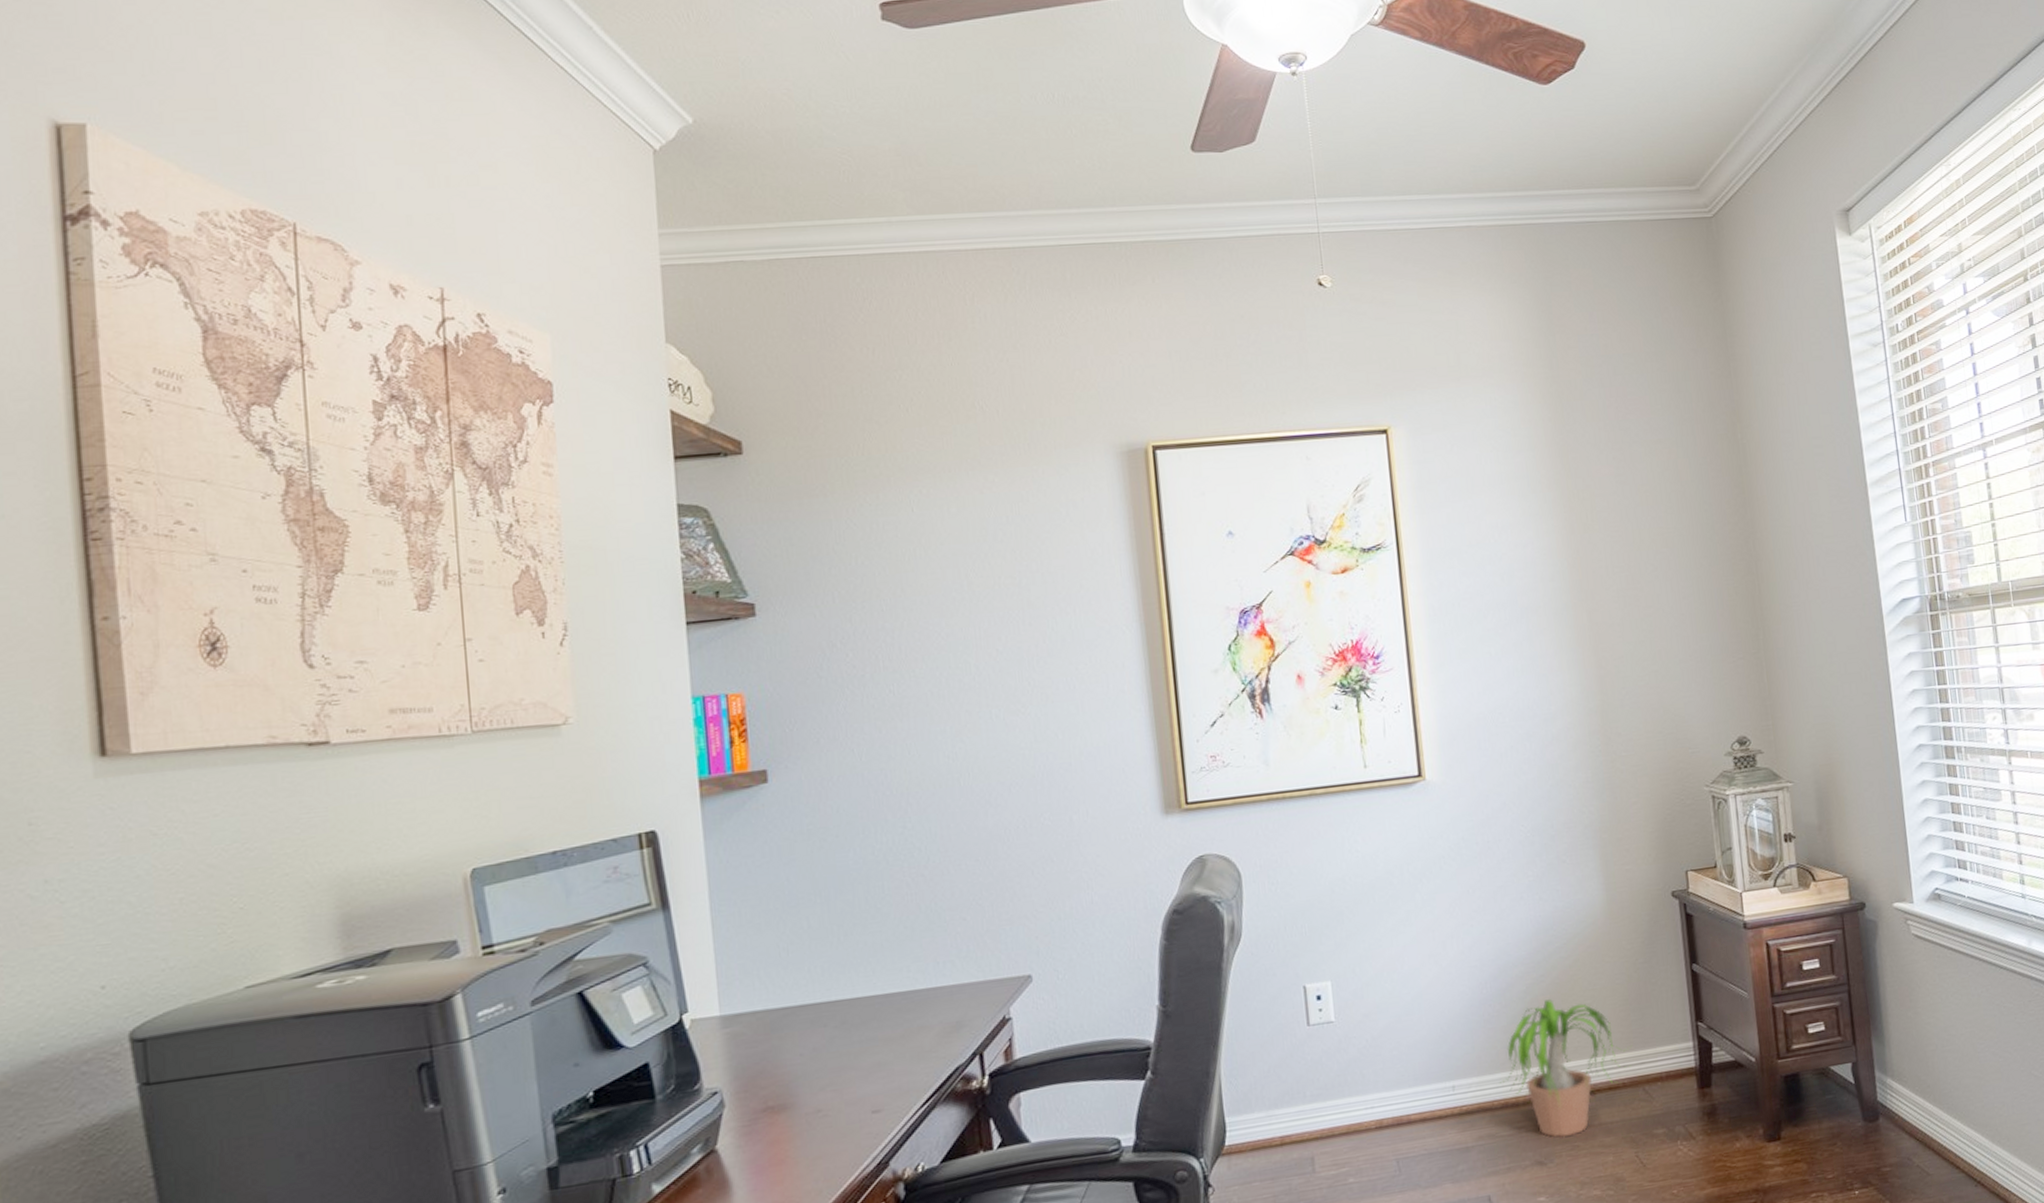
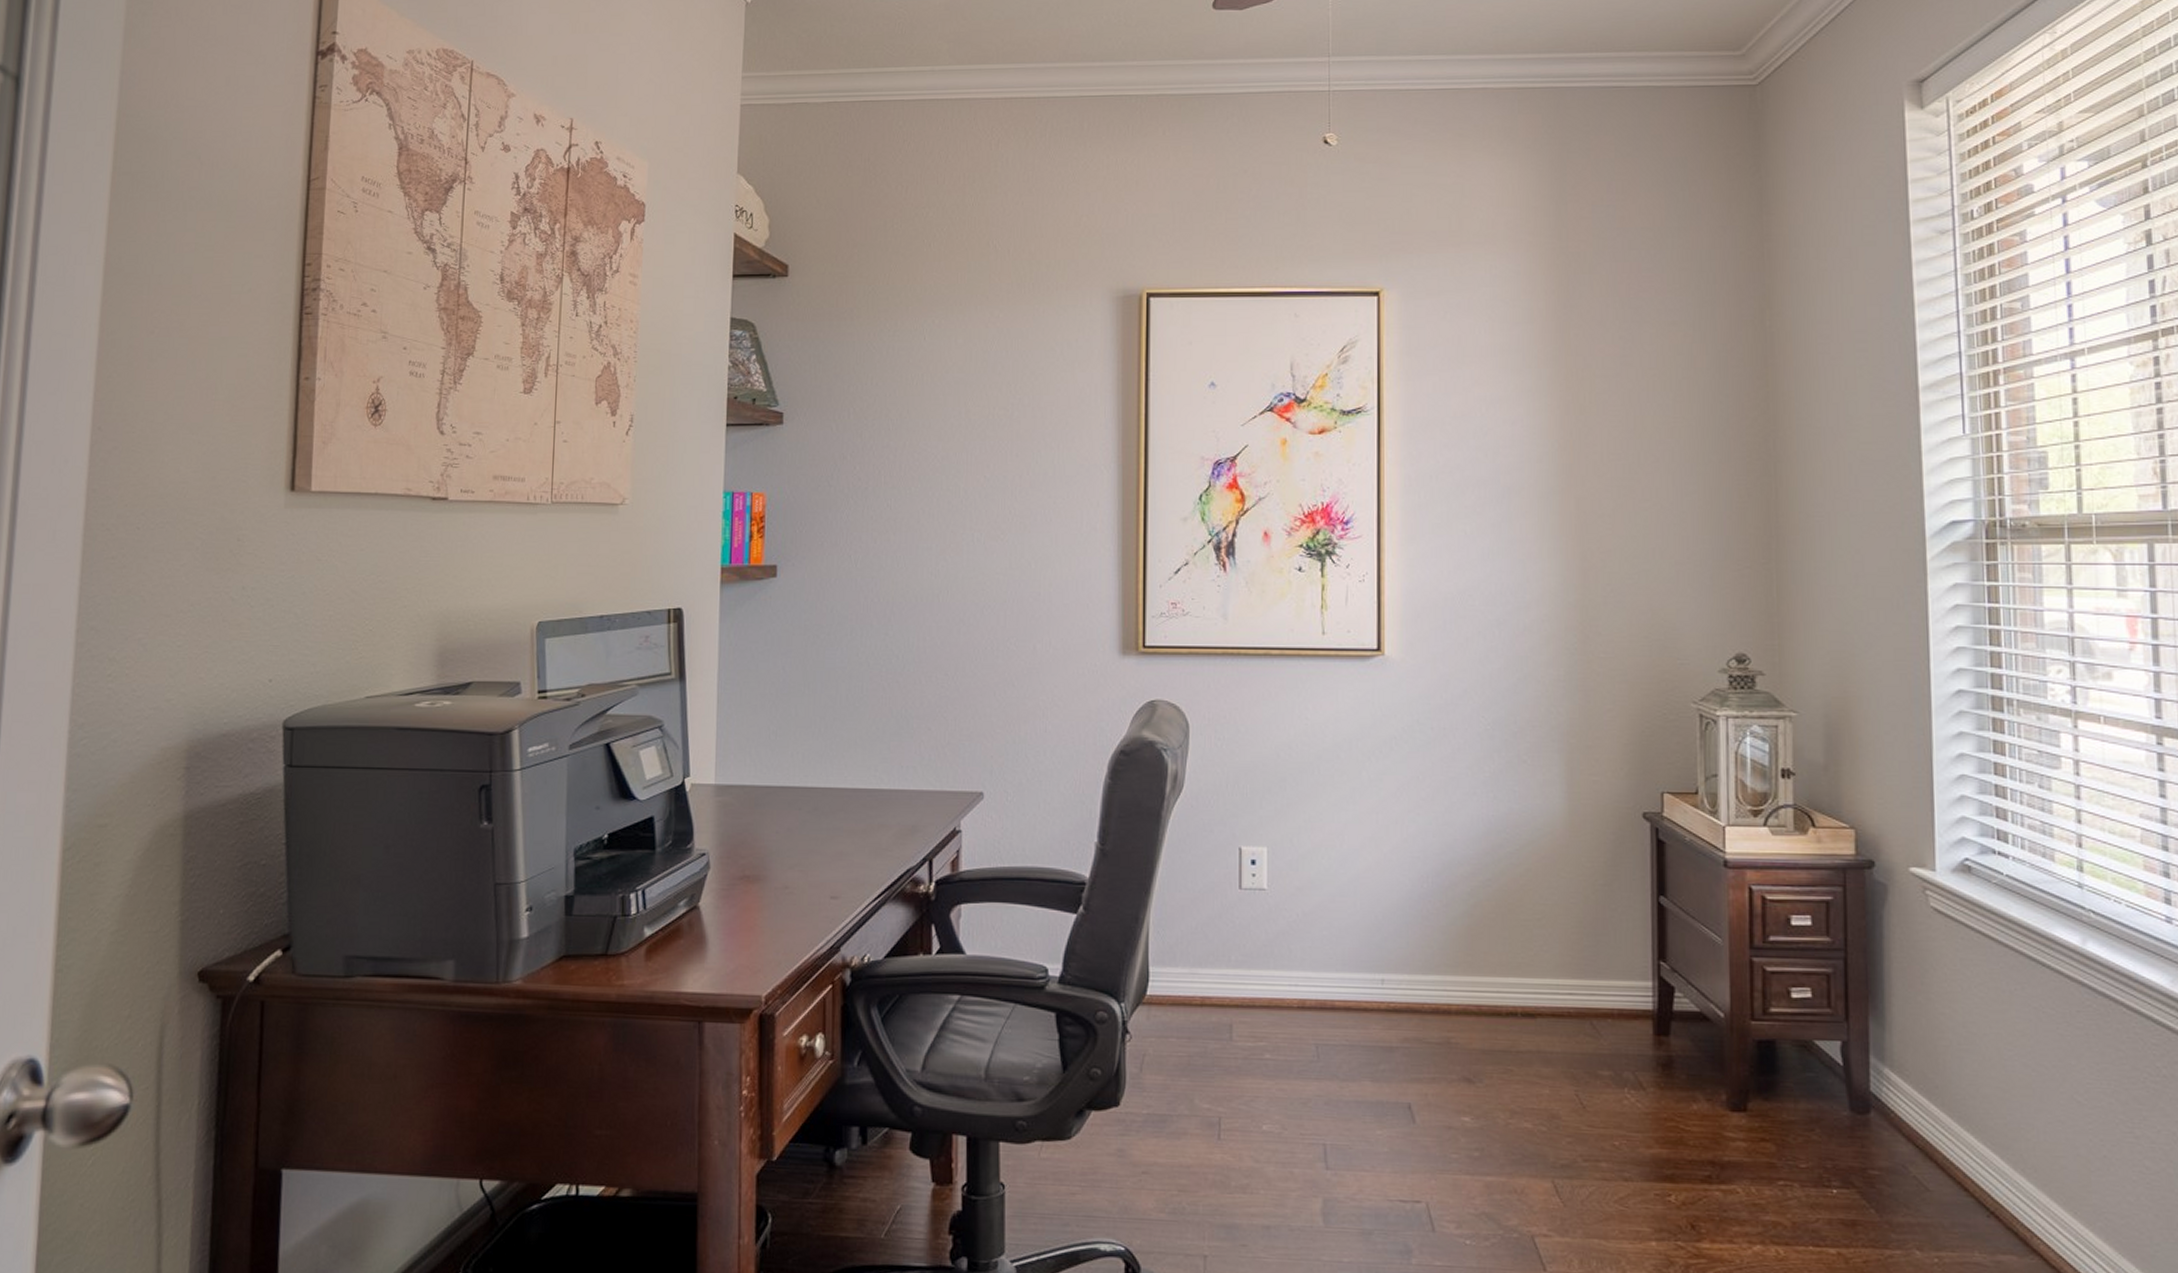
potted plant: present [1500,999,1631,1138] -> none [1433,906,1581,1058]

